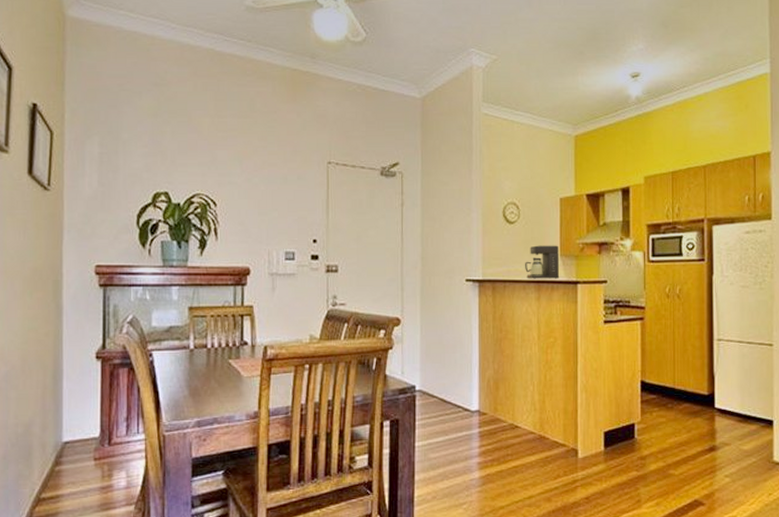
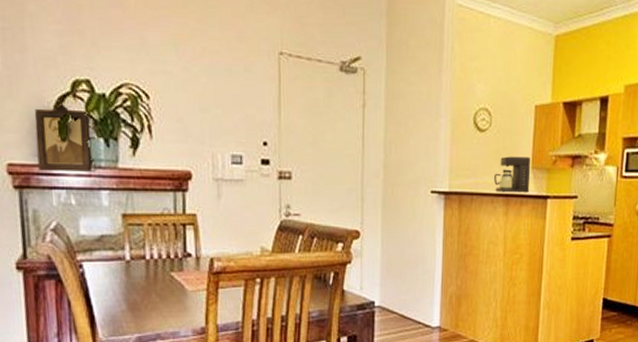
photo frame: none [121,212,170,271] -> present [34,103,97,172]

